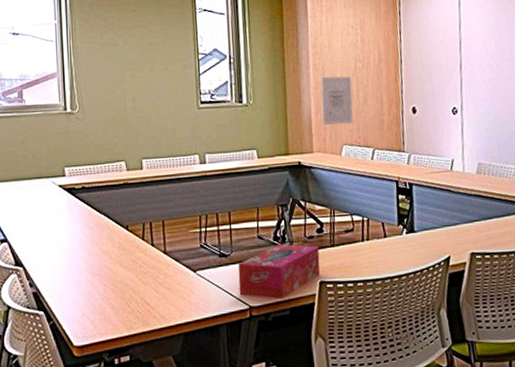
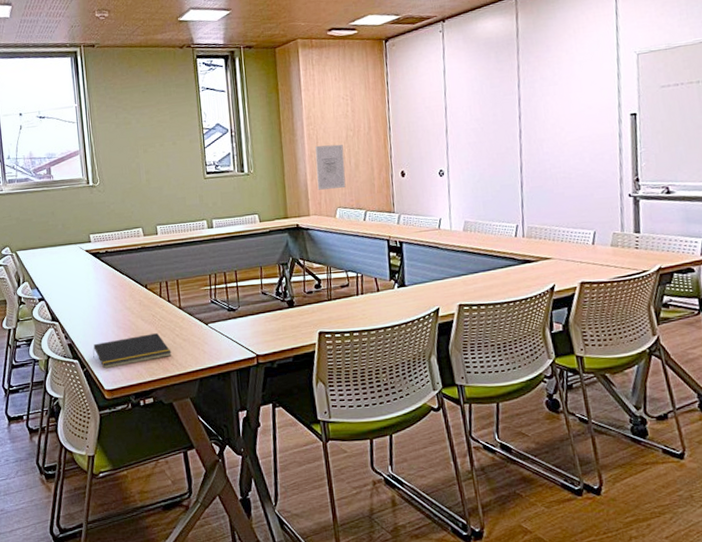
notepad: none [62,281,153,322] -> present [93,333,172,369]
tissue box: present [238,243,320,300] -> none [245,298,319,348]

